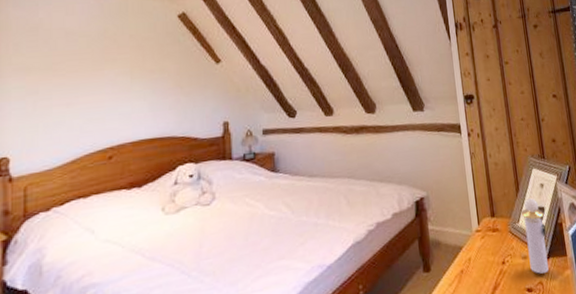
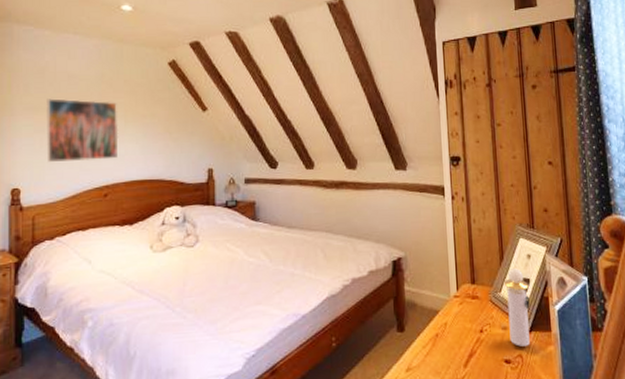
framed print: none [41,57,124,126] -> present [46,98,119,162]

